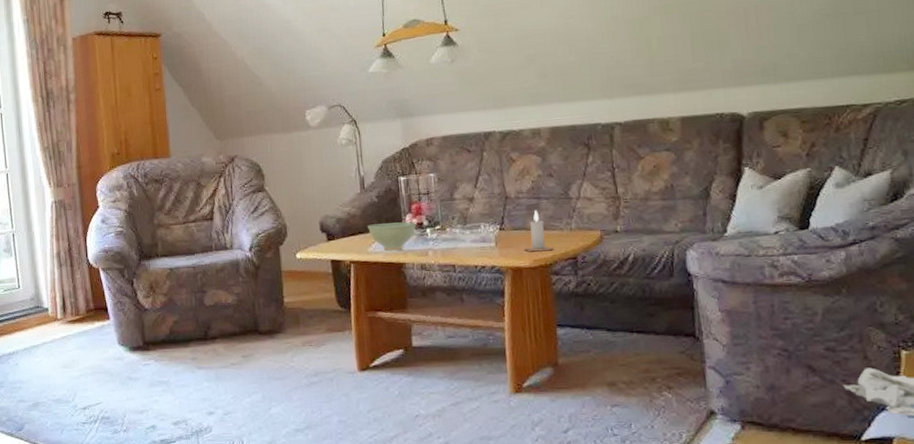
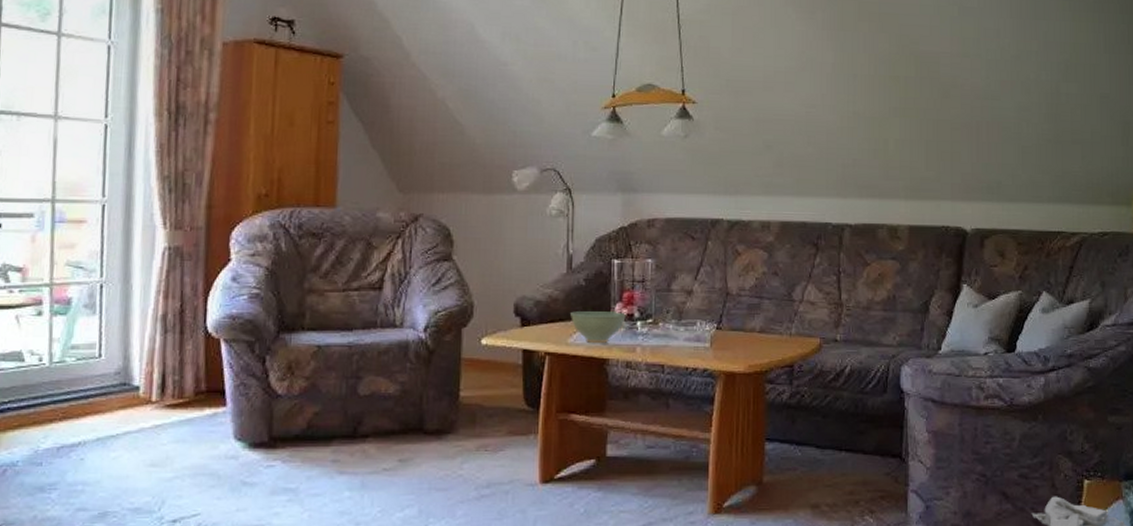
candle: present [523,210,554,252] -> none [739,310,771,357]

